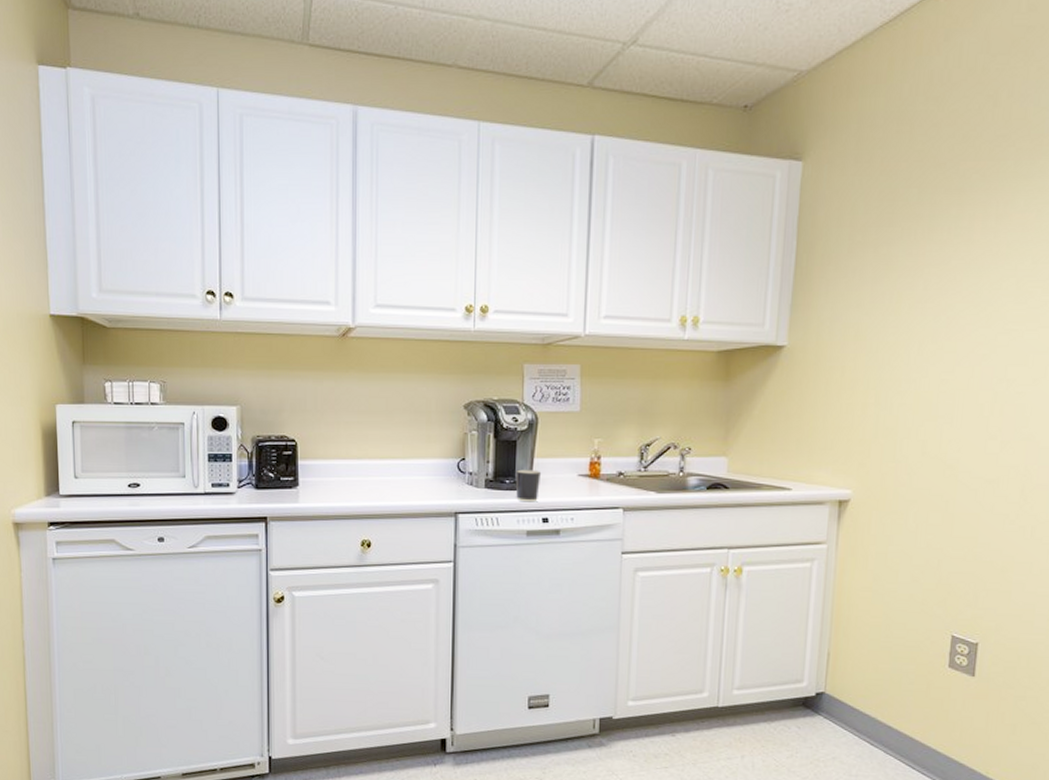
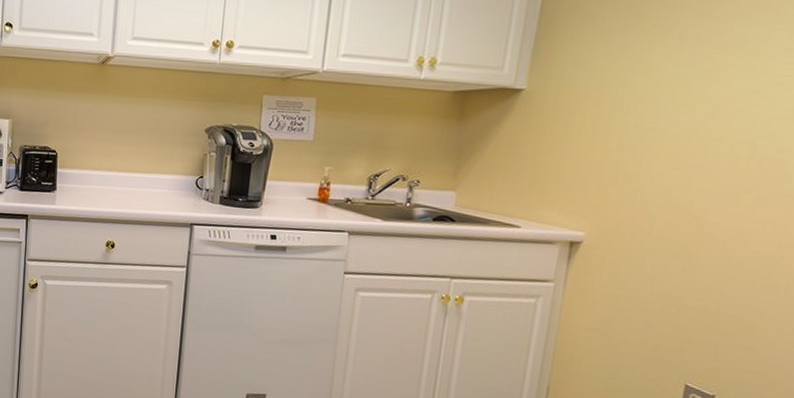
mug: present [515,469,542,502] -> none [247,189,273,220]

